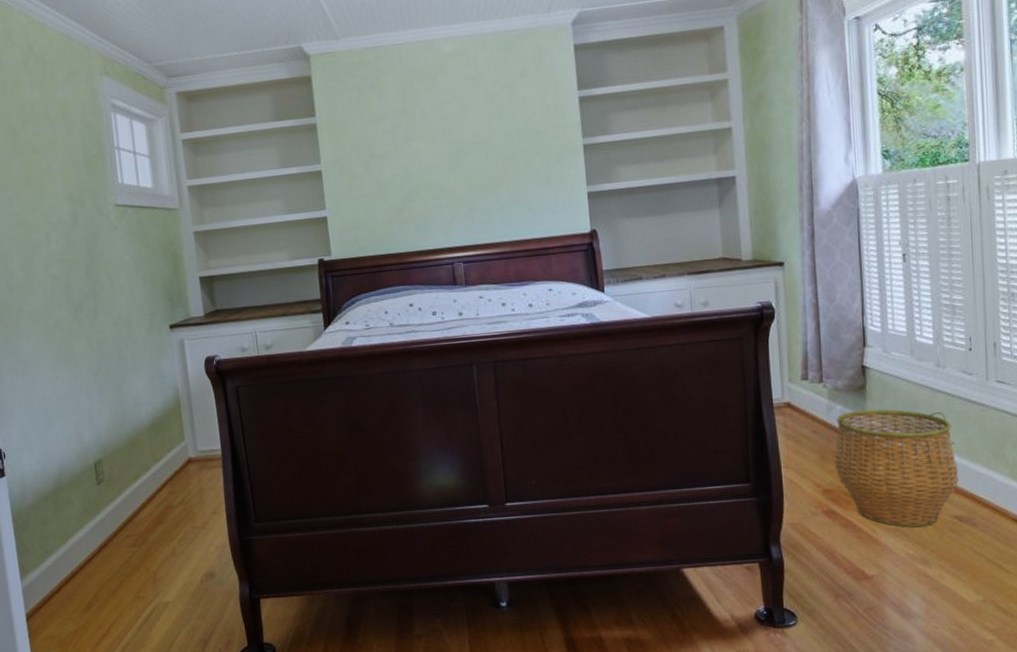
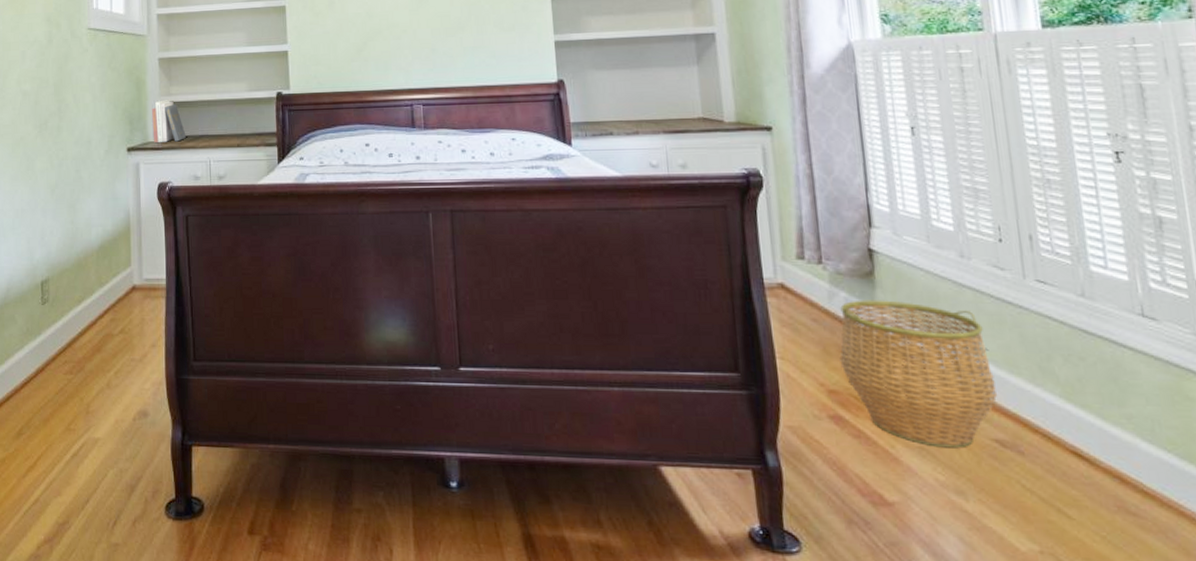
books: none [191,274,230,318] -> present [152,100,186,142]

